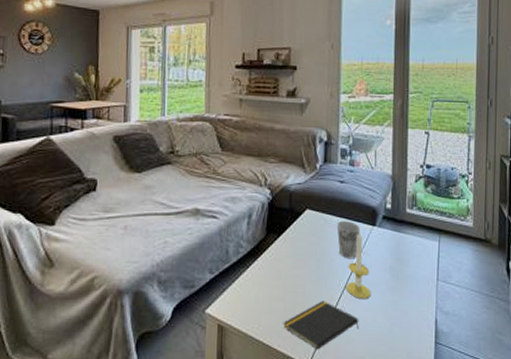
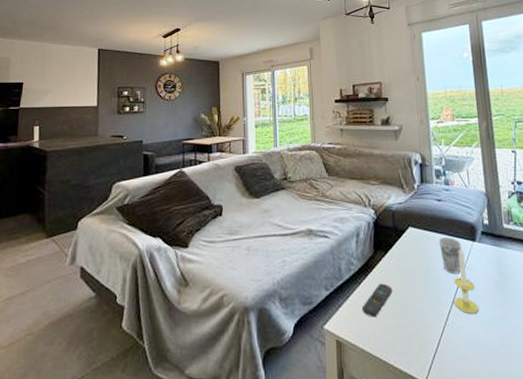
remote control: none [249,267,283,302] -> present [363,283,393,317]
notepad: present [283,300,359,350] -> none [397,316,471,366]

